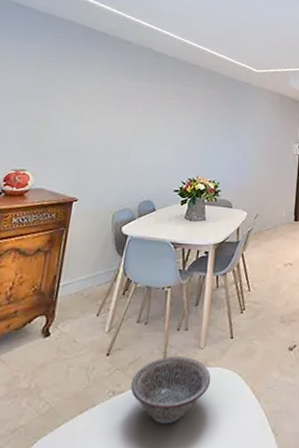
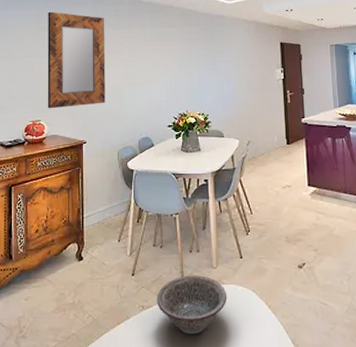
home mirror: none [36,49,123,159] -> present [47,11,106,109]

